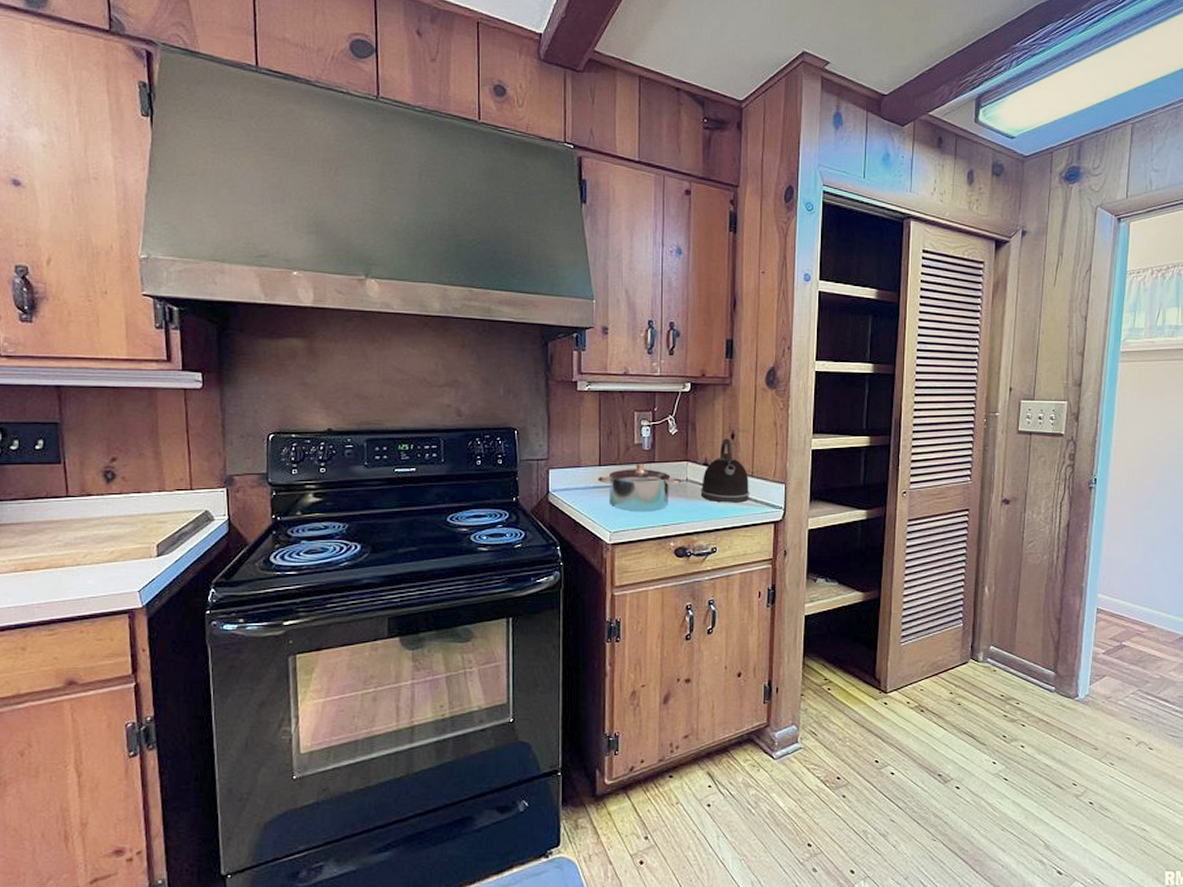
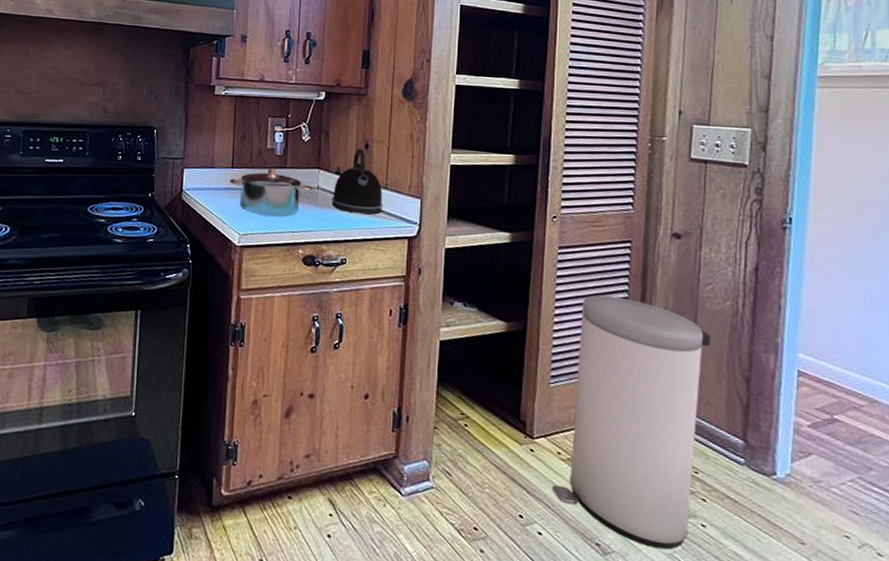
pedal bin: none [902,560,1031,771] -> present [552,295,711,550]

